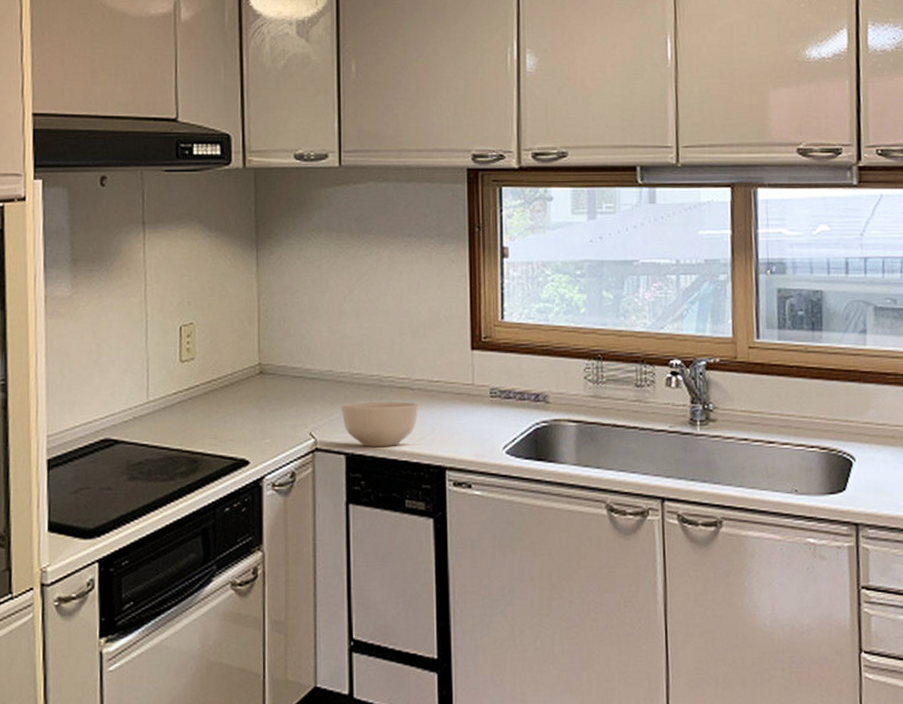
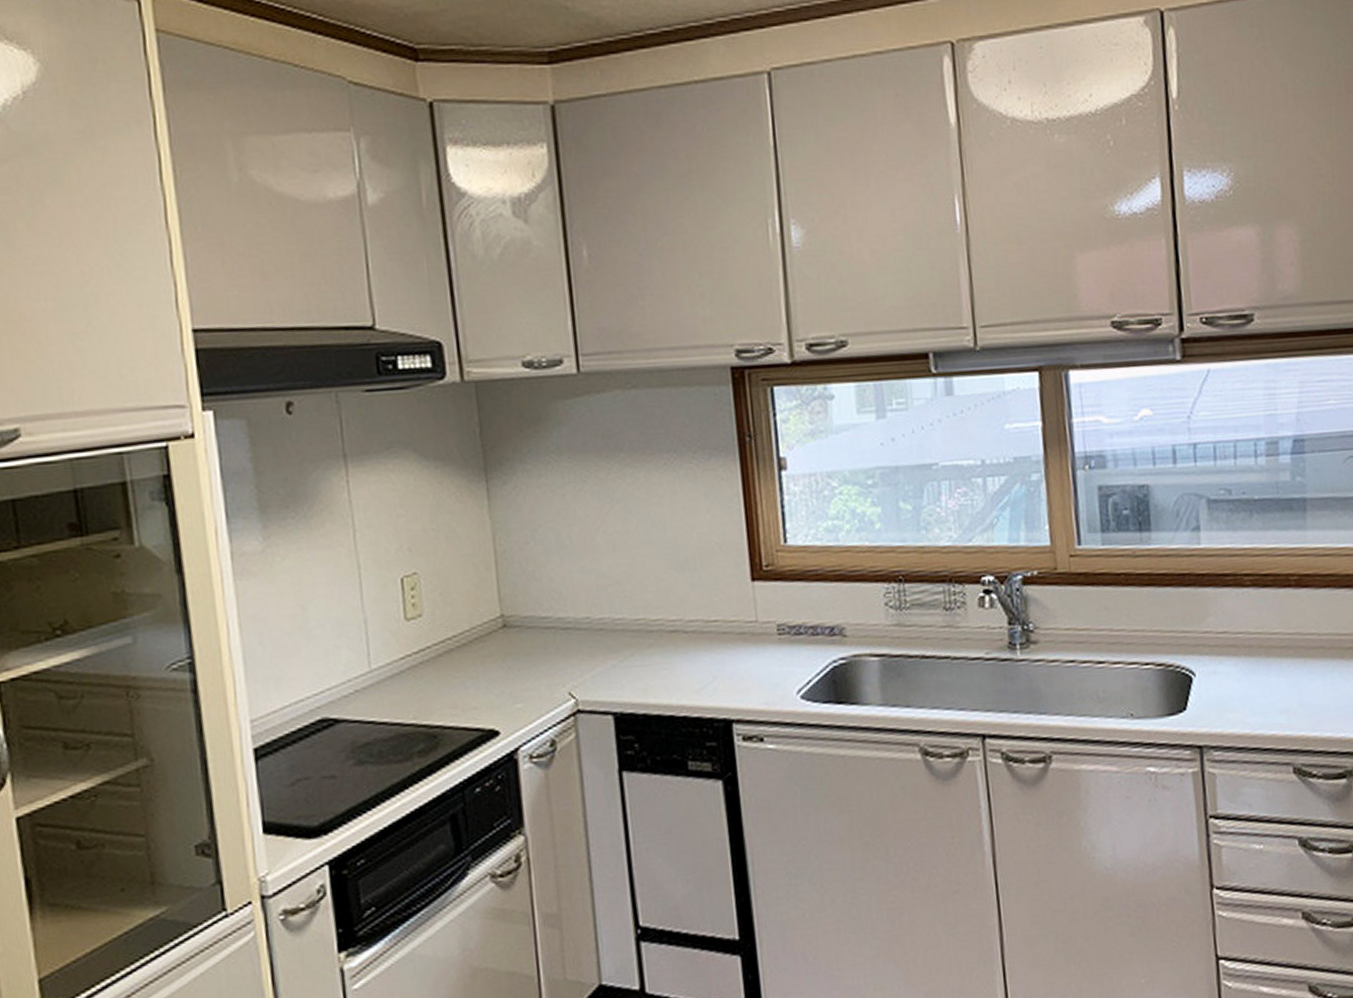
bowl: present [341,402,418,447] -> none [603,647,695,704]

